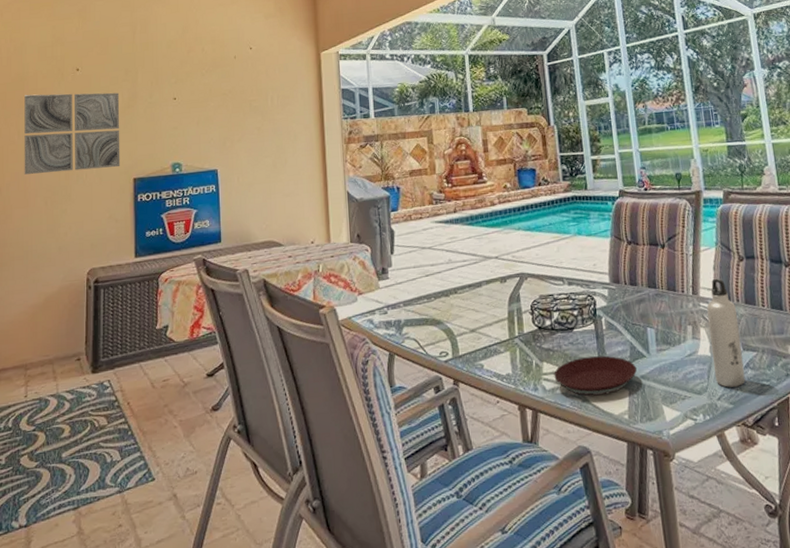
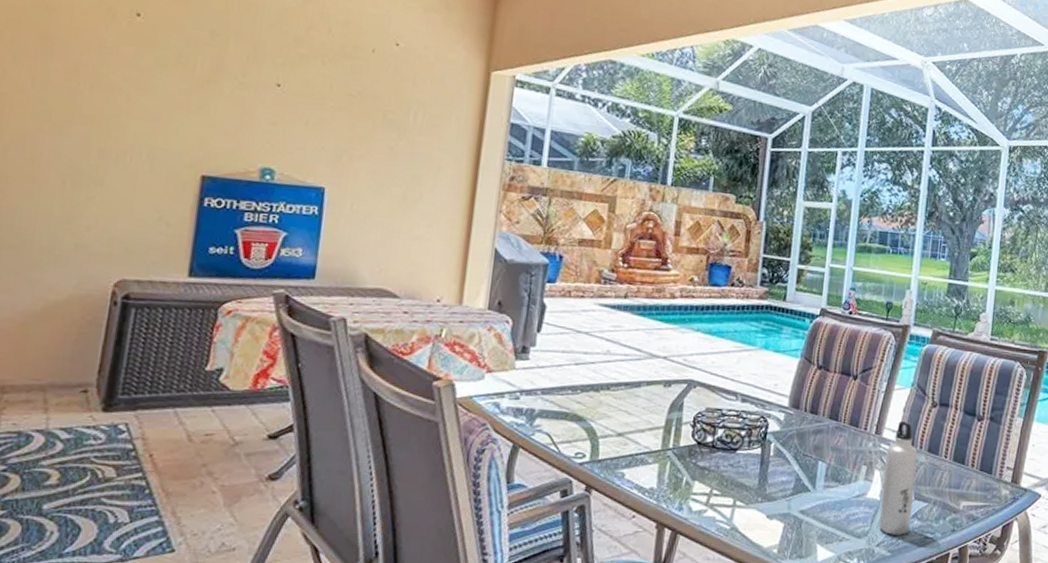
wall art: present [24,92,121,175] -> none [34,31,198,157]
plate: present [554,355,637,397] -> none [704,482,798,525]

